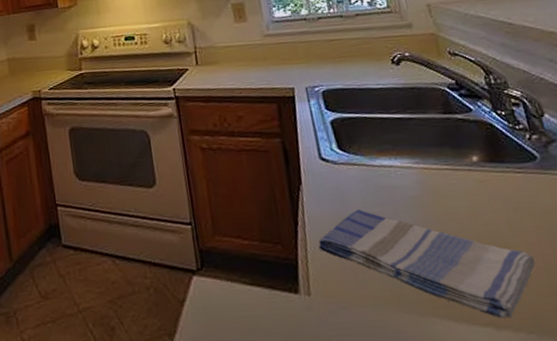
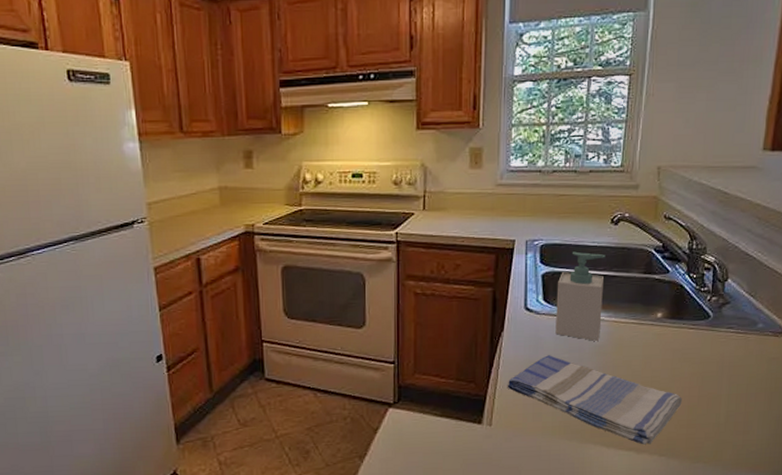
soap bottle: none [349,95,412,192] -> present [555,251,606,341]

